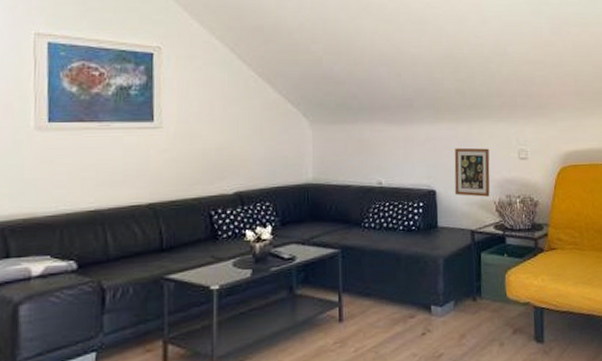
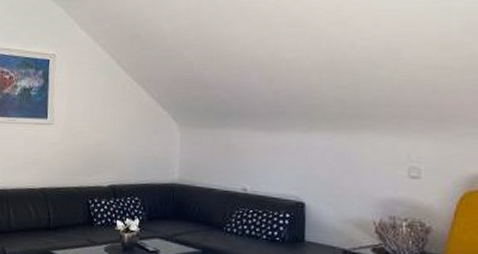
picture frame: present [454,147,490,197] -> none [327,160,371,216]

